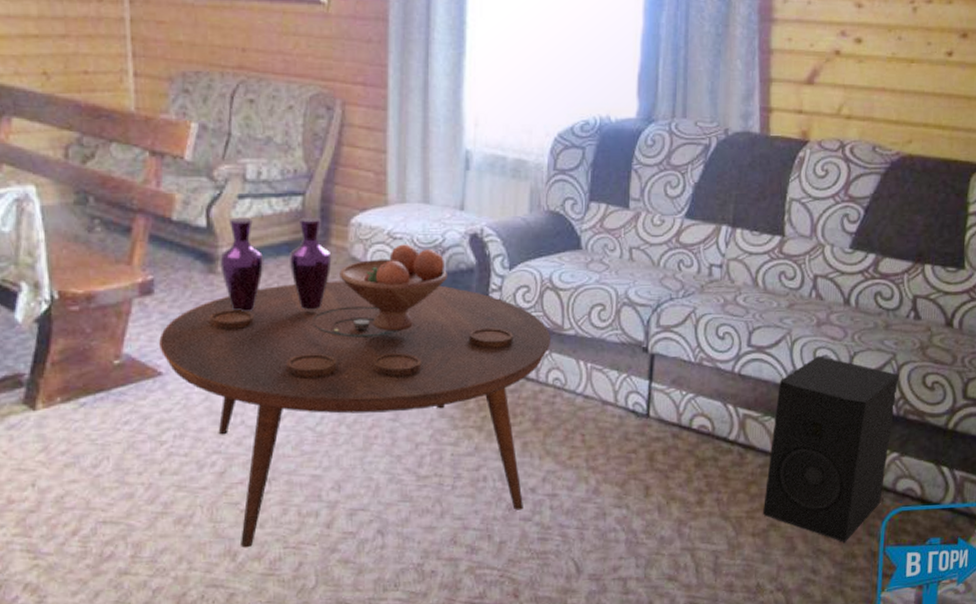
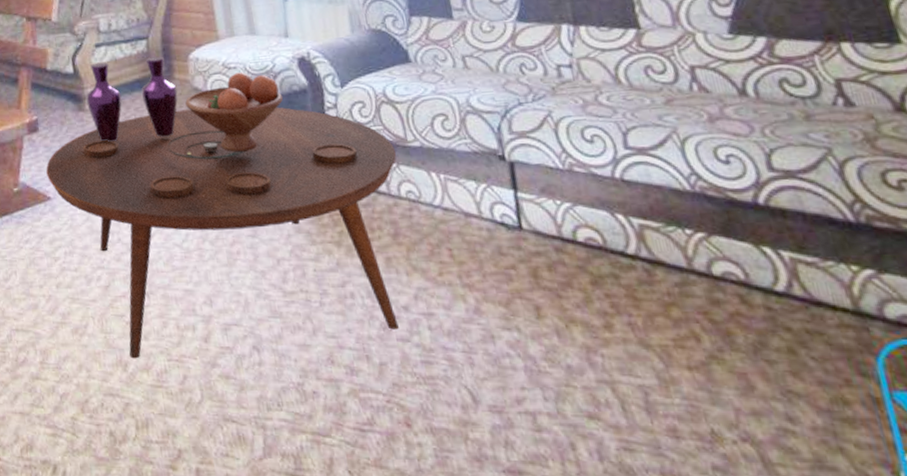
speaker: present [763,355,900,542] -> none [676,154,867,383]

